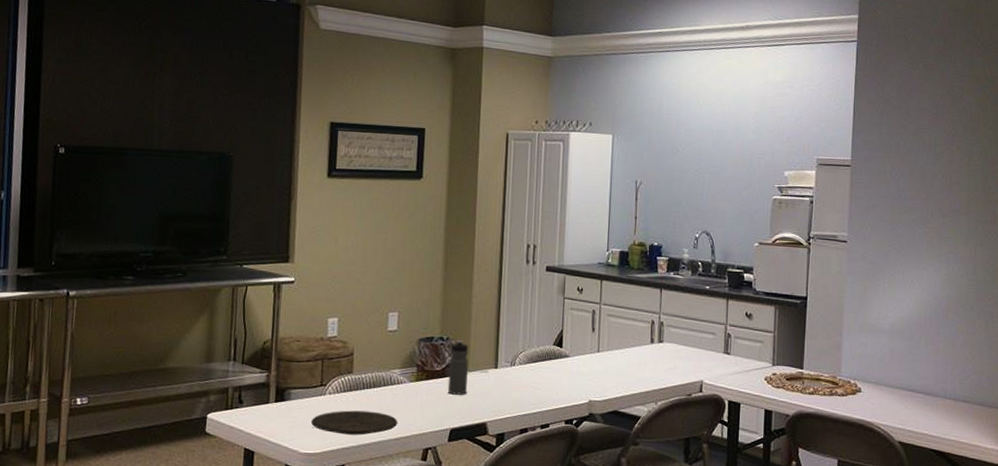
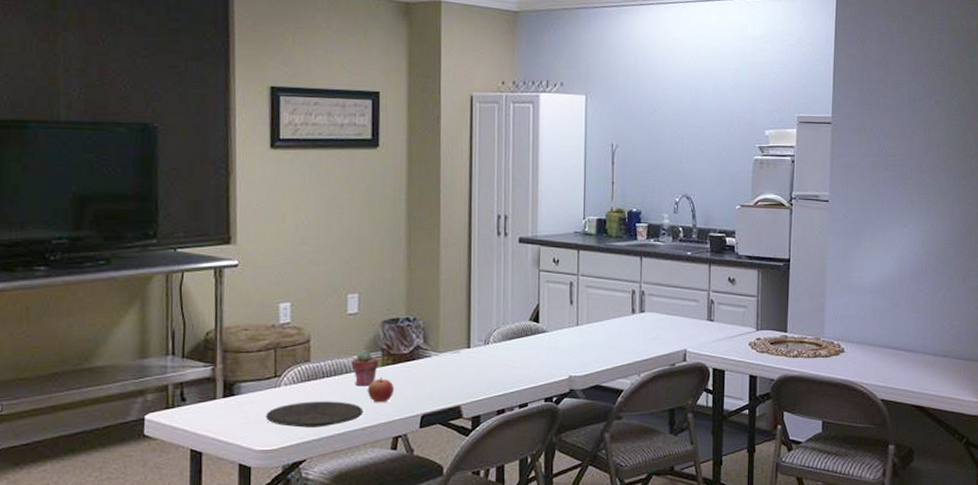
potted succulent: none [389,365,415,399] -> present [351,350,380,386]
apple: none [402,391,426,416] -> present [367,377,394,403]
water bottle: present [447,340,469,395] -> none [416,321,439,378]

